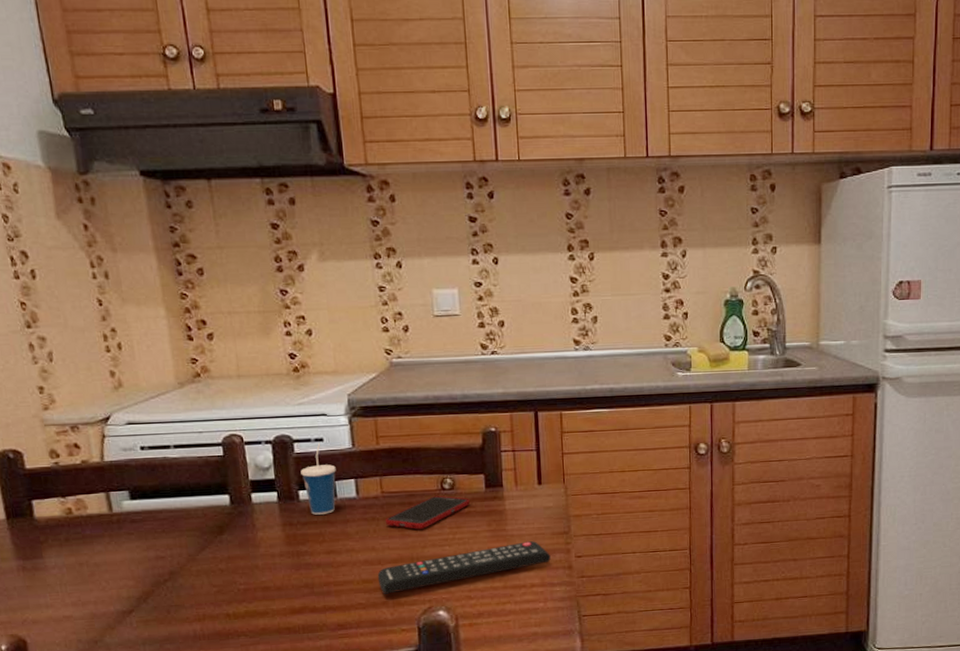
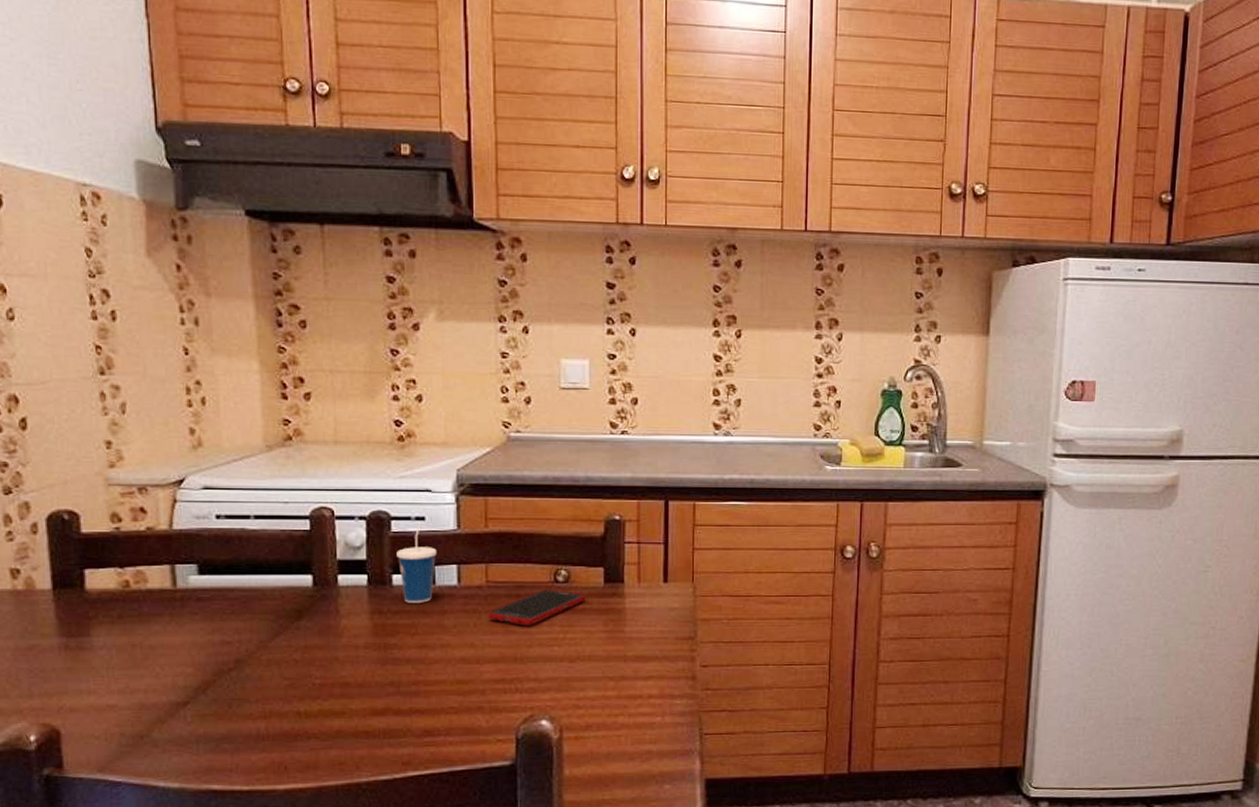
remote control: present [377,541,551,594] -> none [474,646,673,698]

